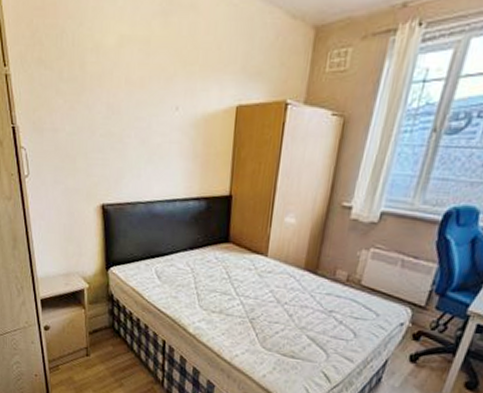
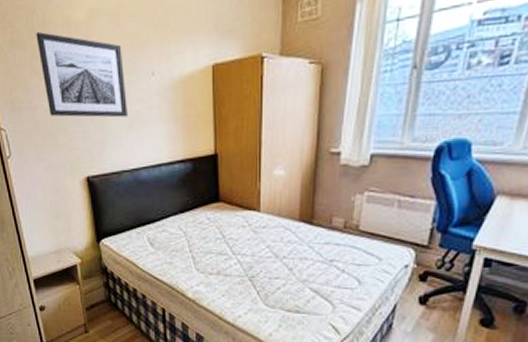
wall art: none [64,54,149,149] -> present [36,32,128,118]

